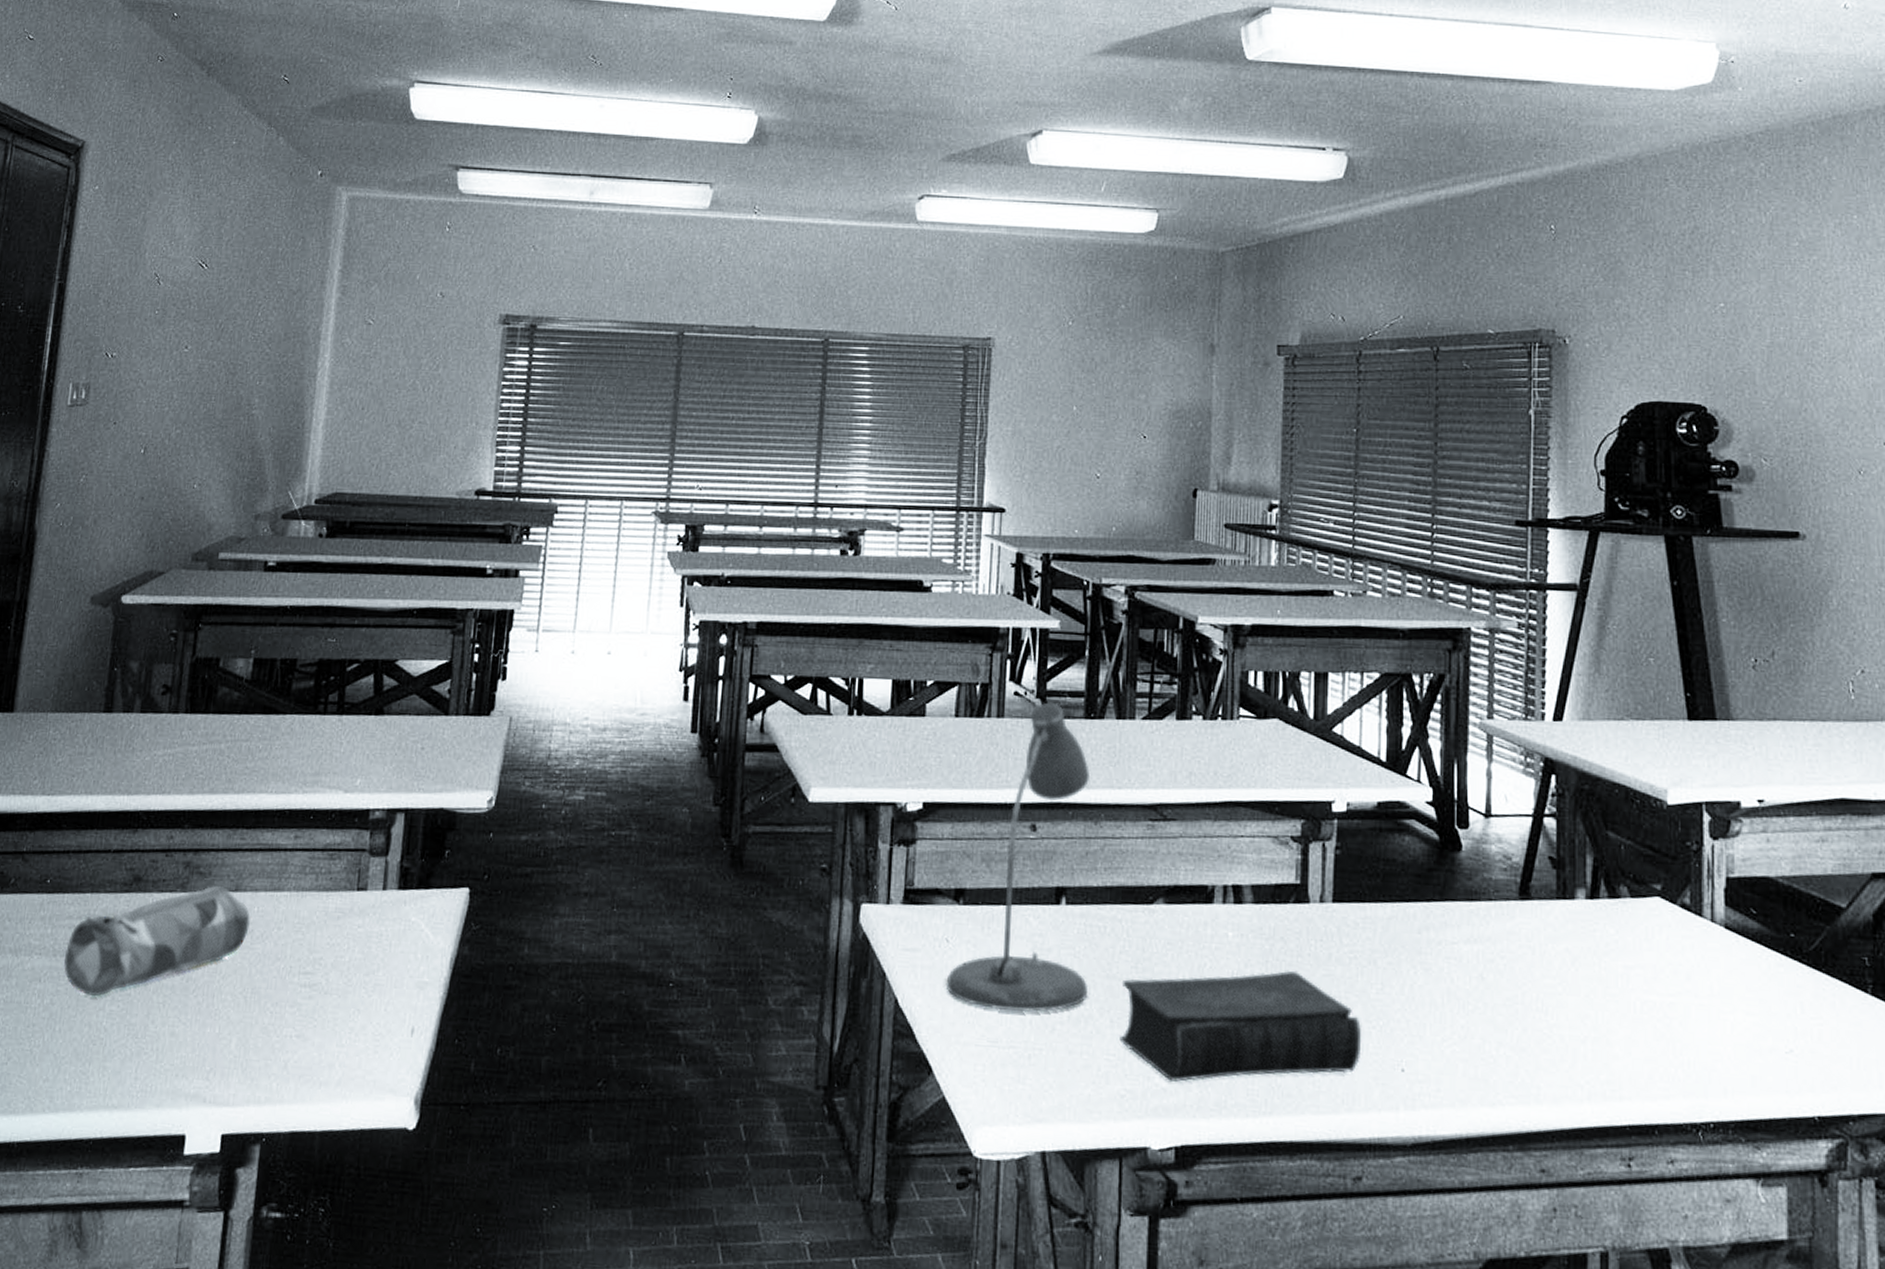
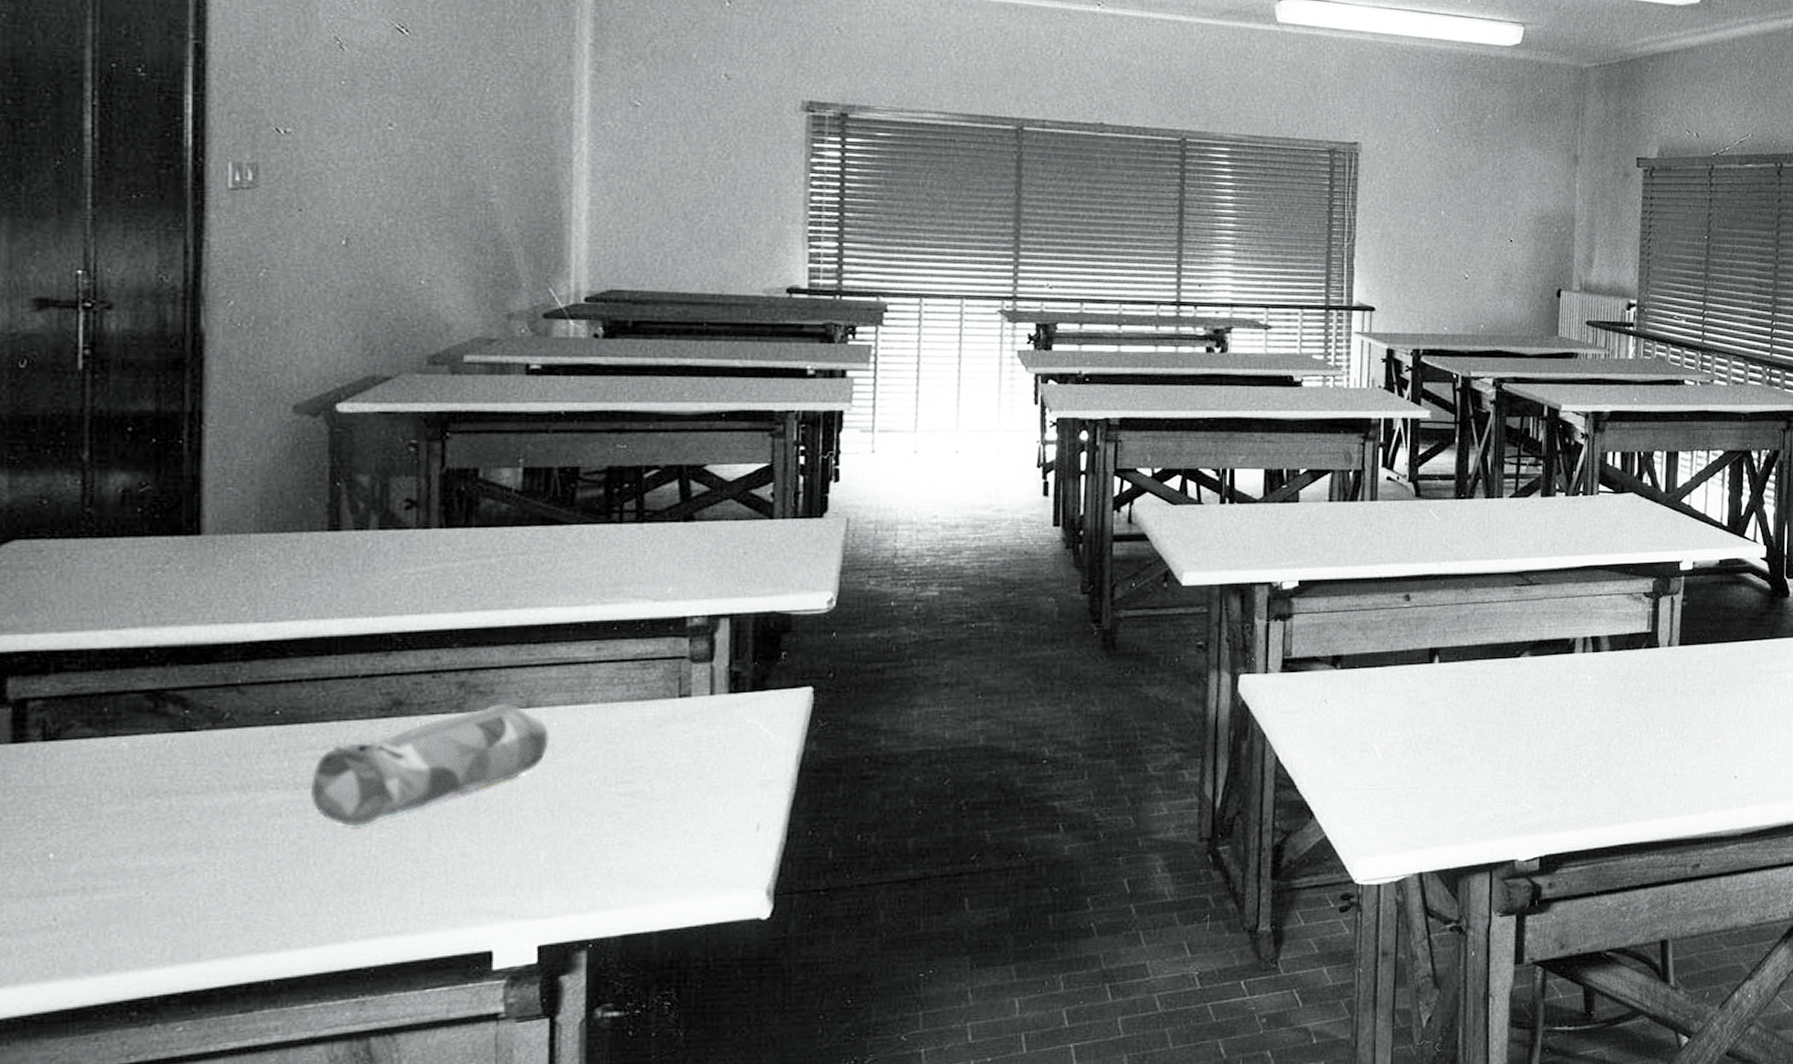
desk lamp: present [946,702,1091,1013] -> none [1325,485,1461,758]
book: present [1119,970,1362,1082] -> none [1489,704,1702,804]

